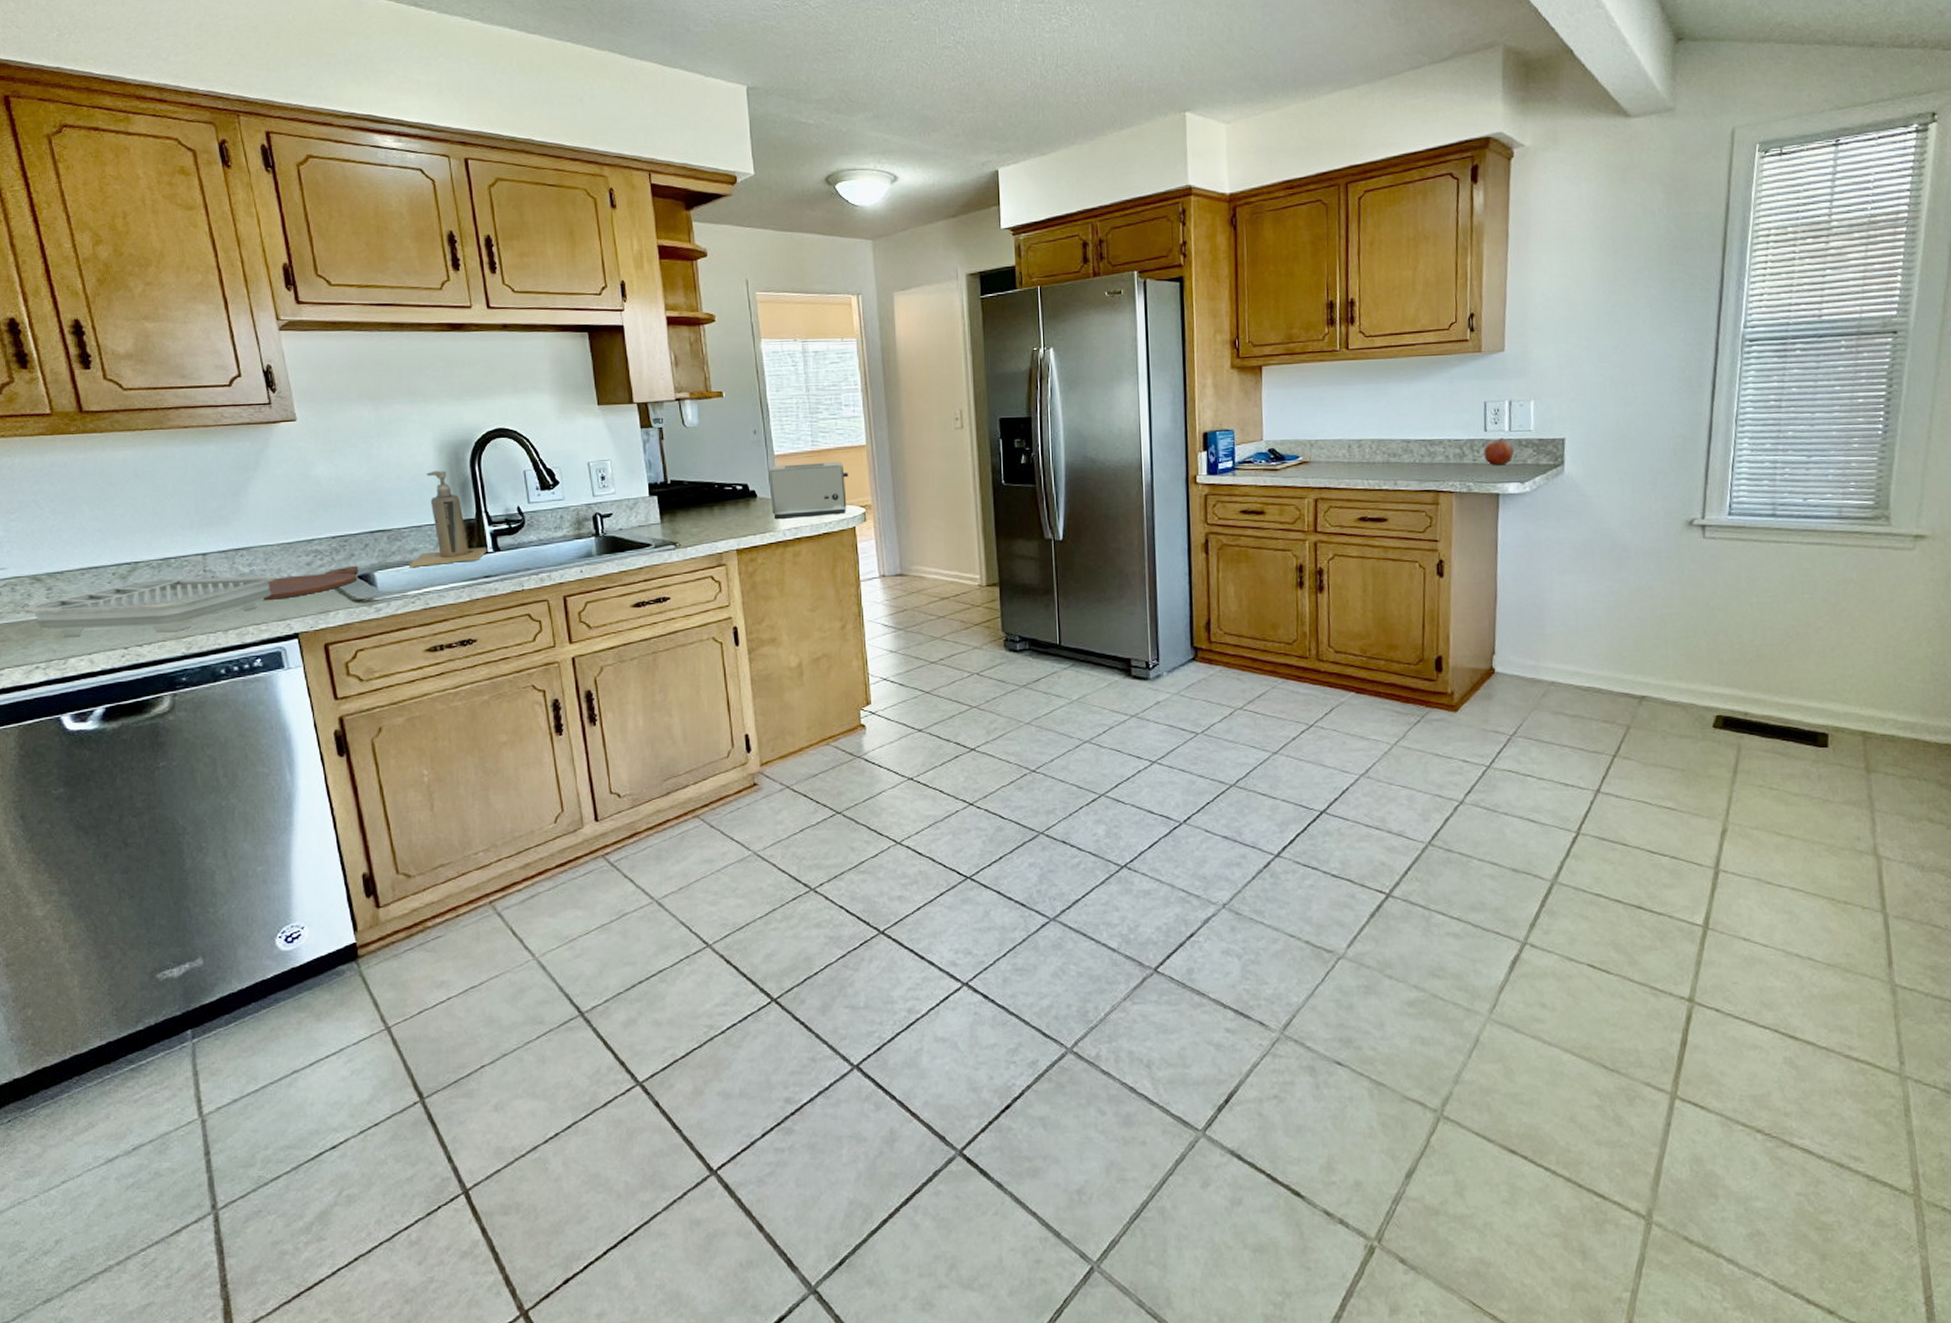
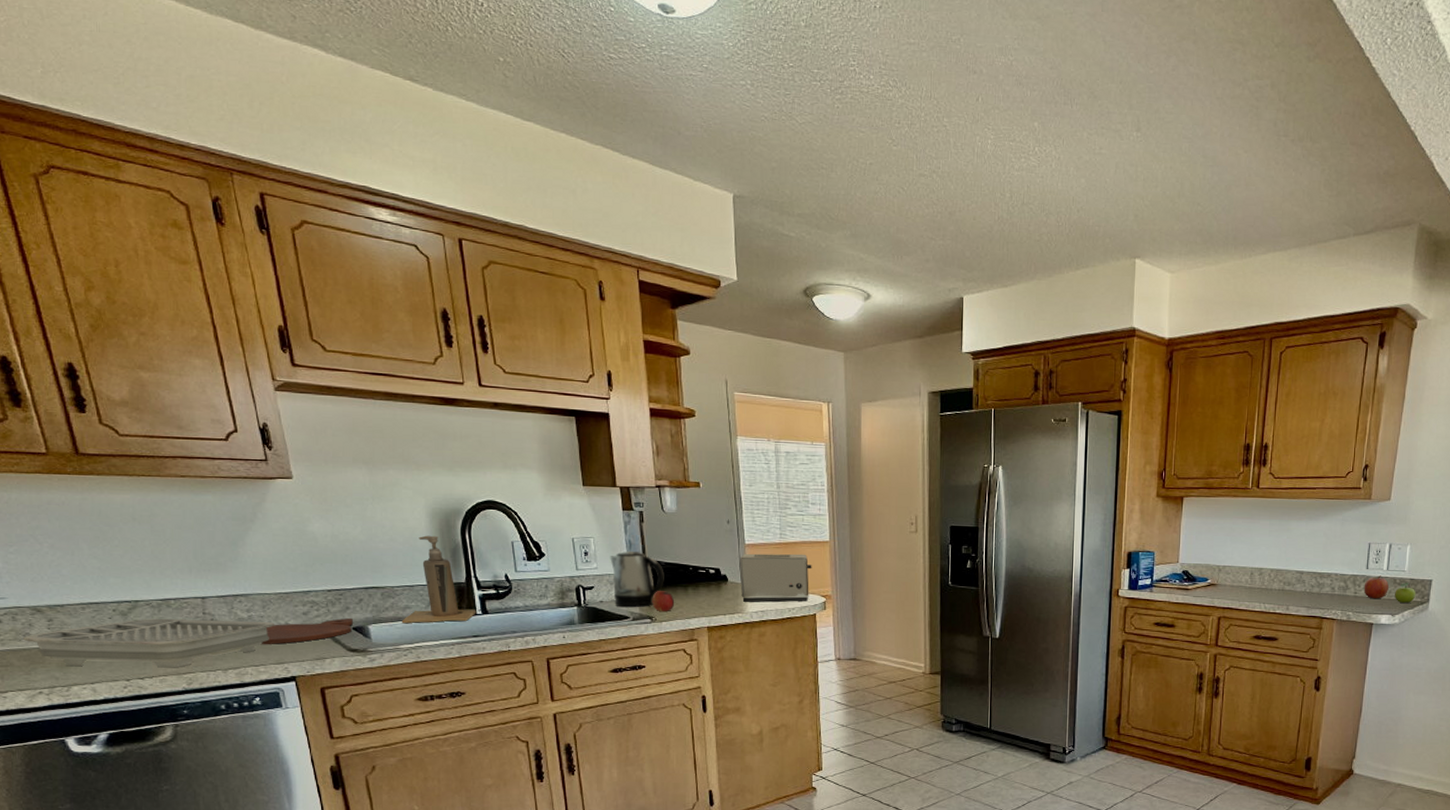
kettle: none [629,471,688,533] -> present [610,550,664,607]
fruit: none [675,513,700,537] -> present [652,591,675,612]
fruit: none [1522,443,1548,469] -> present [1395,582,1416,604]

